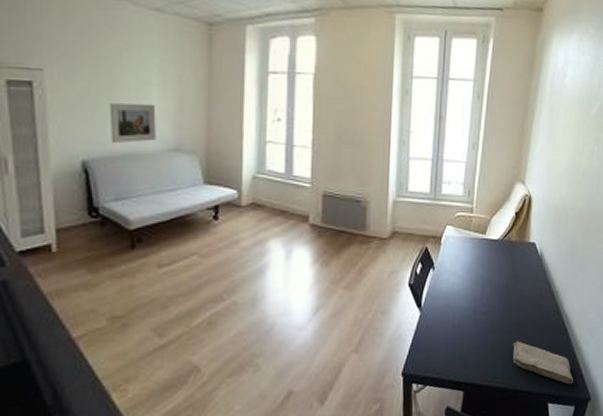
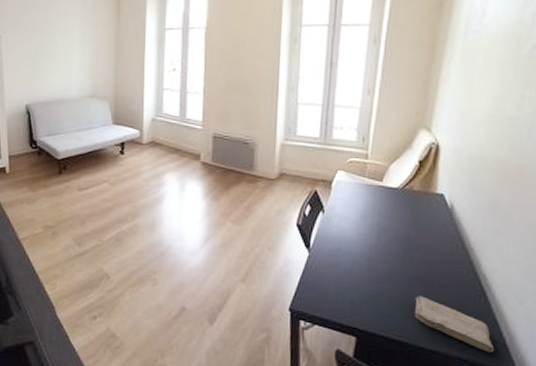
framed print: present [109,103,156,144] -> none [44,59,77,92]

